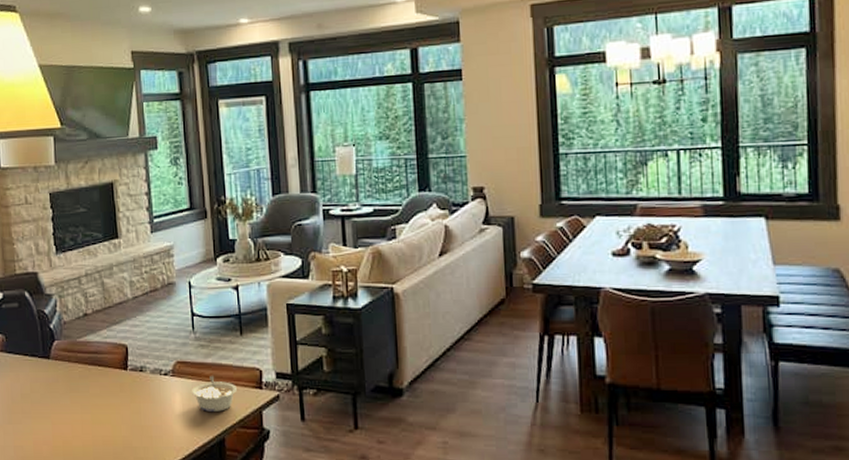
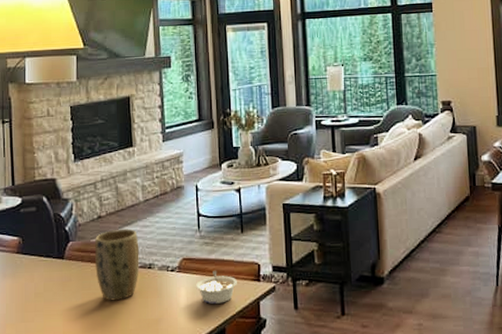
plant pot: none [82,328,130,405] -> present [95,228,139,301]

